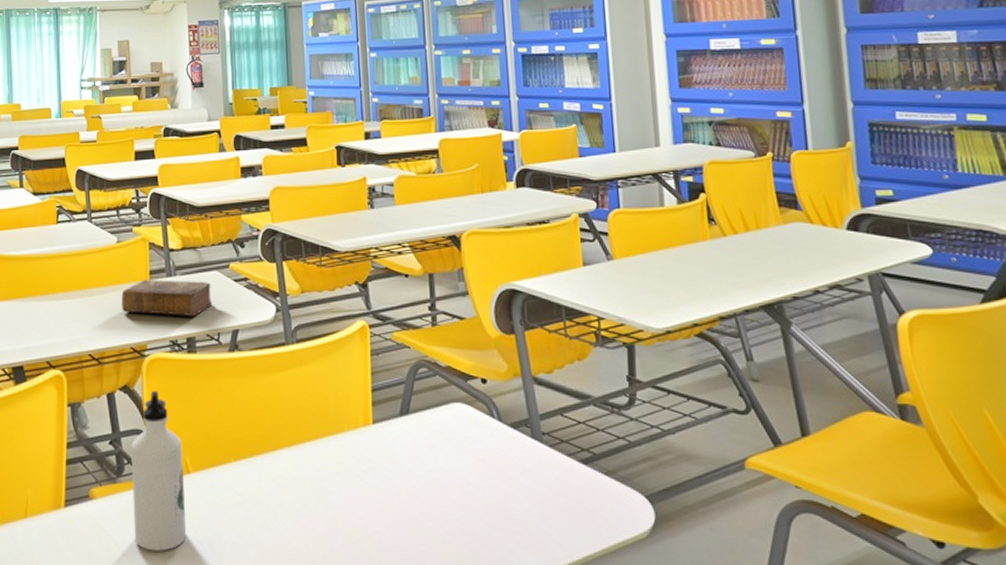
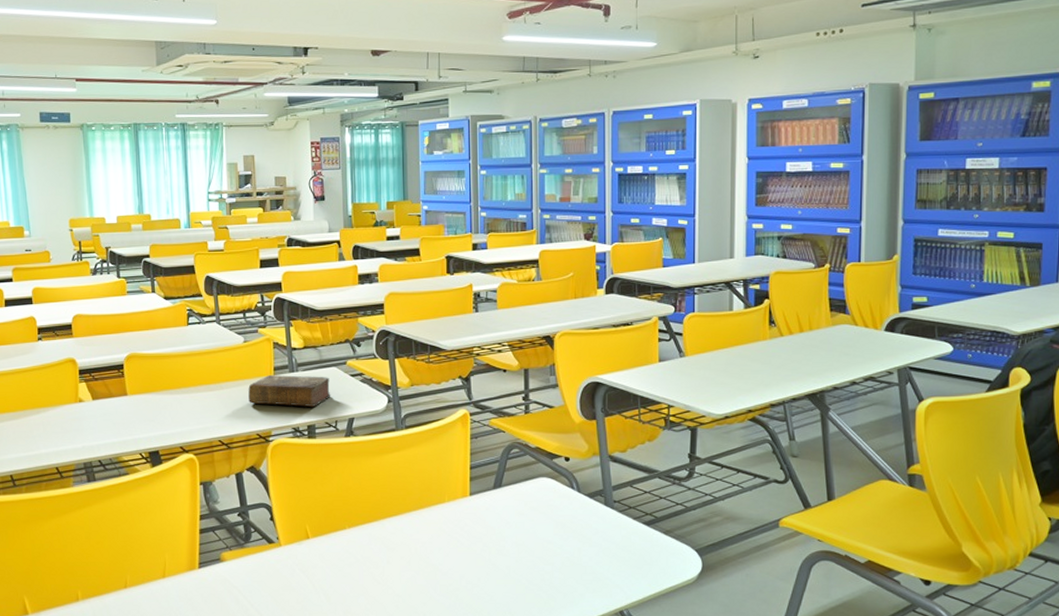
water bottle: present [131,391,186,551] -> none [257,471,305,602]

